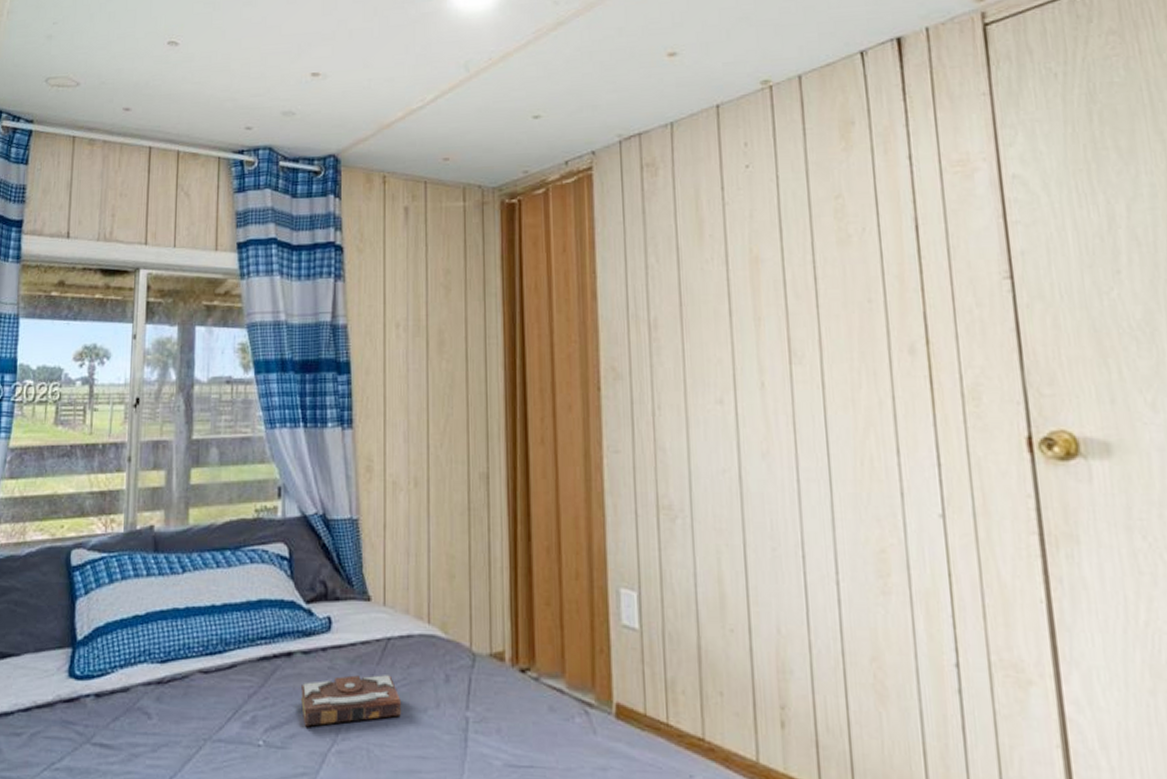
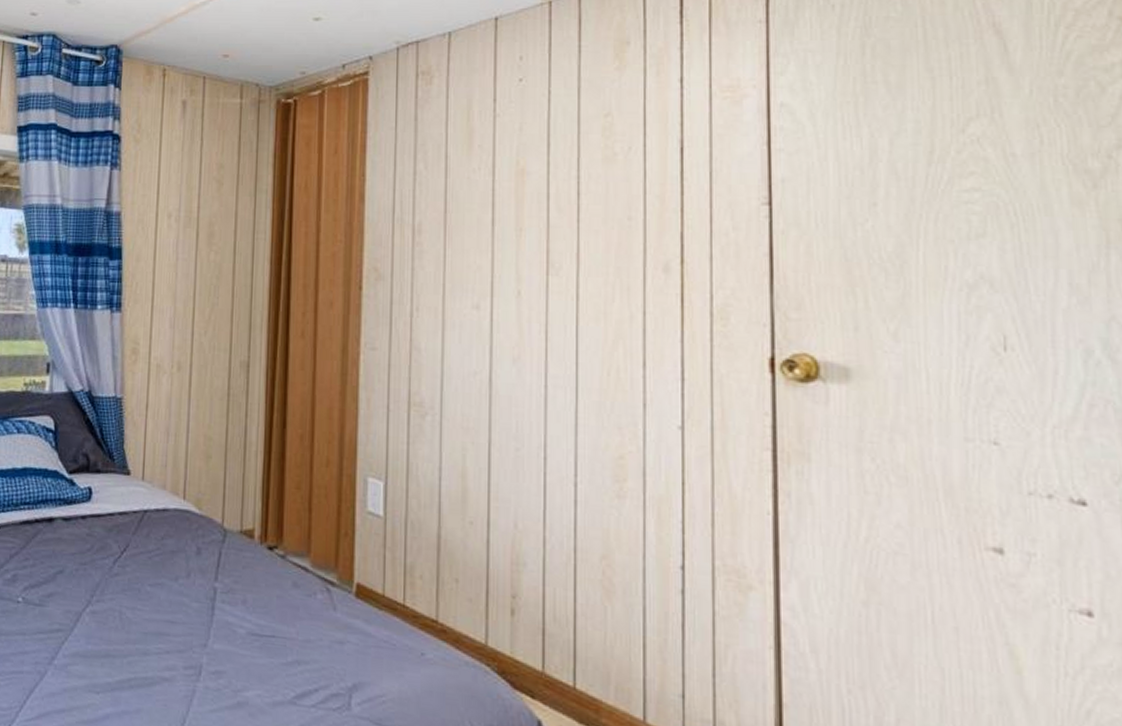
book: present [301,675,402,727] -> none [59,543,155,588]

